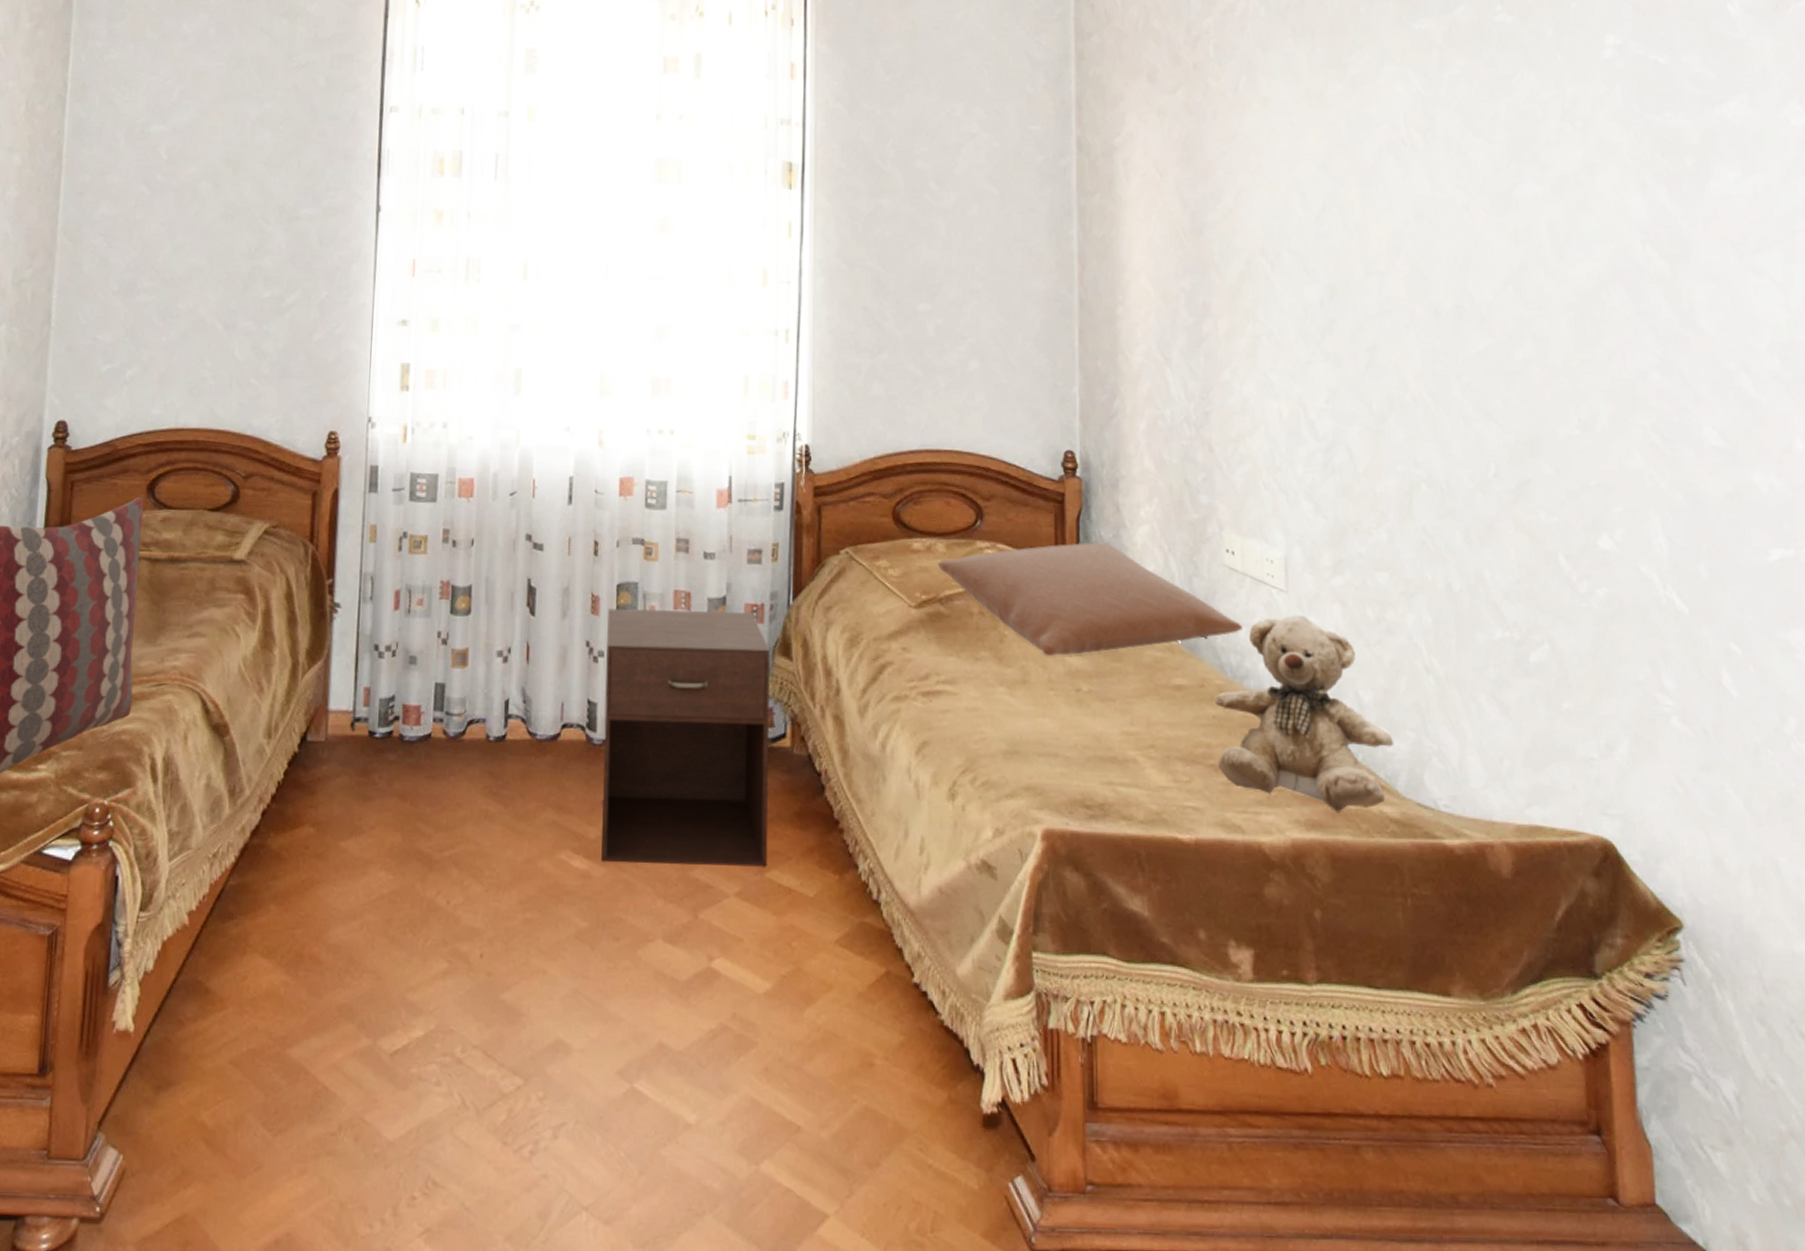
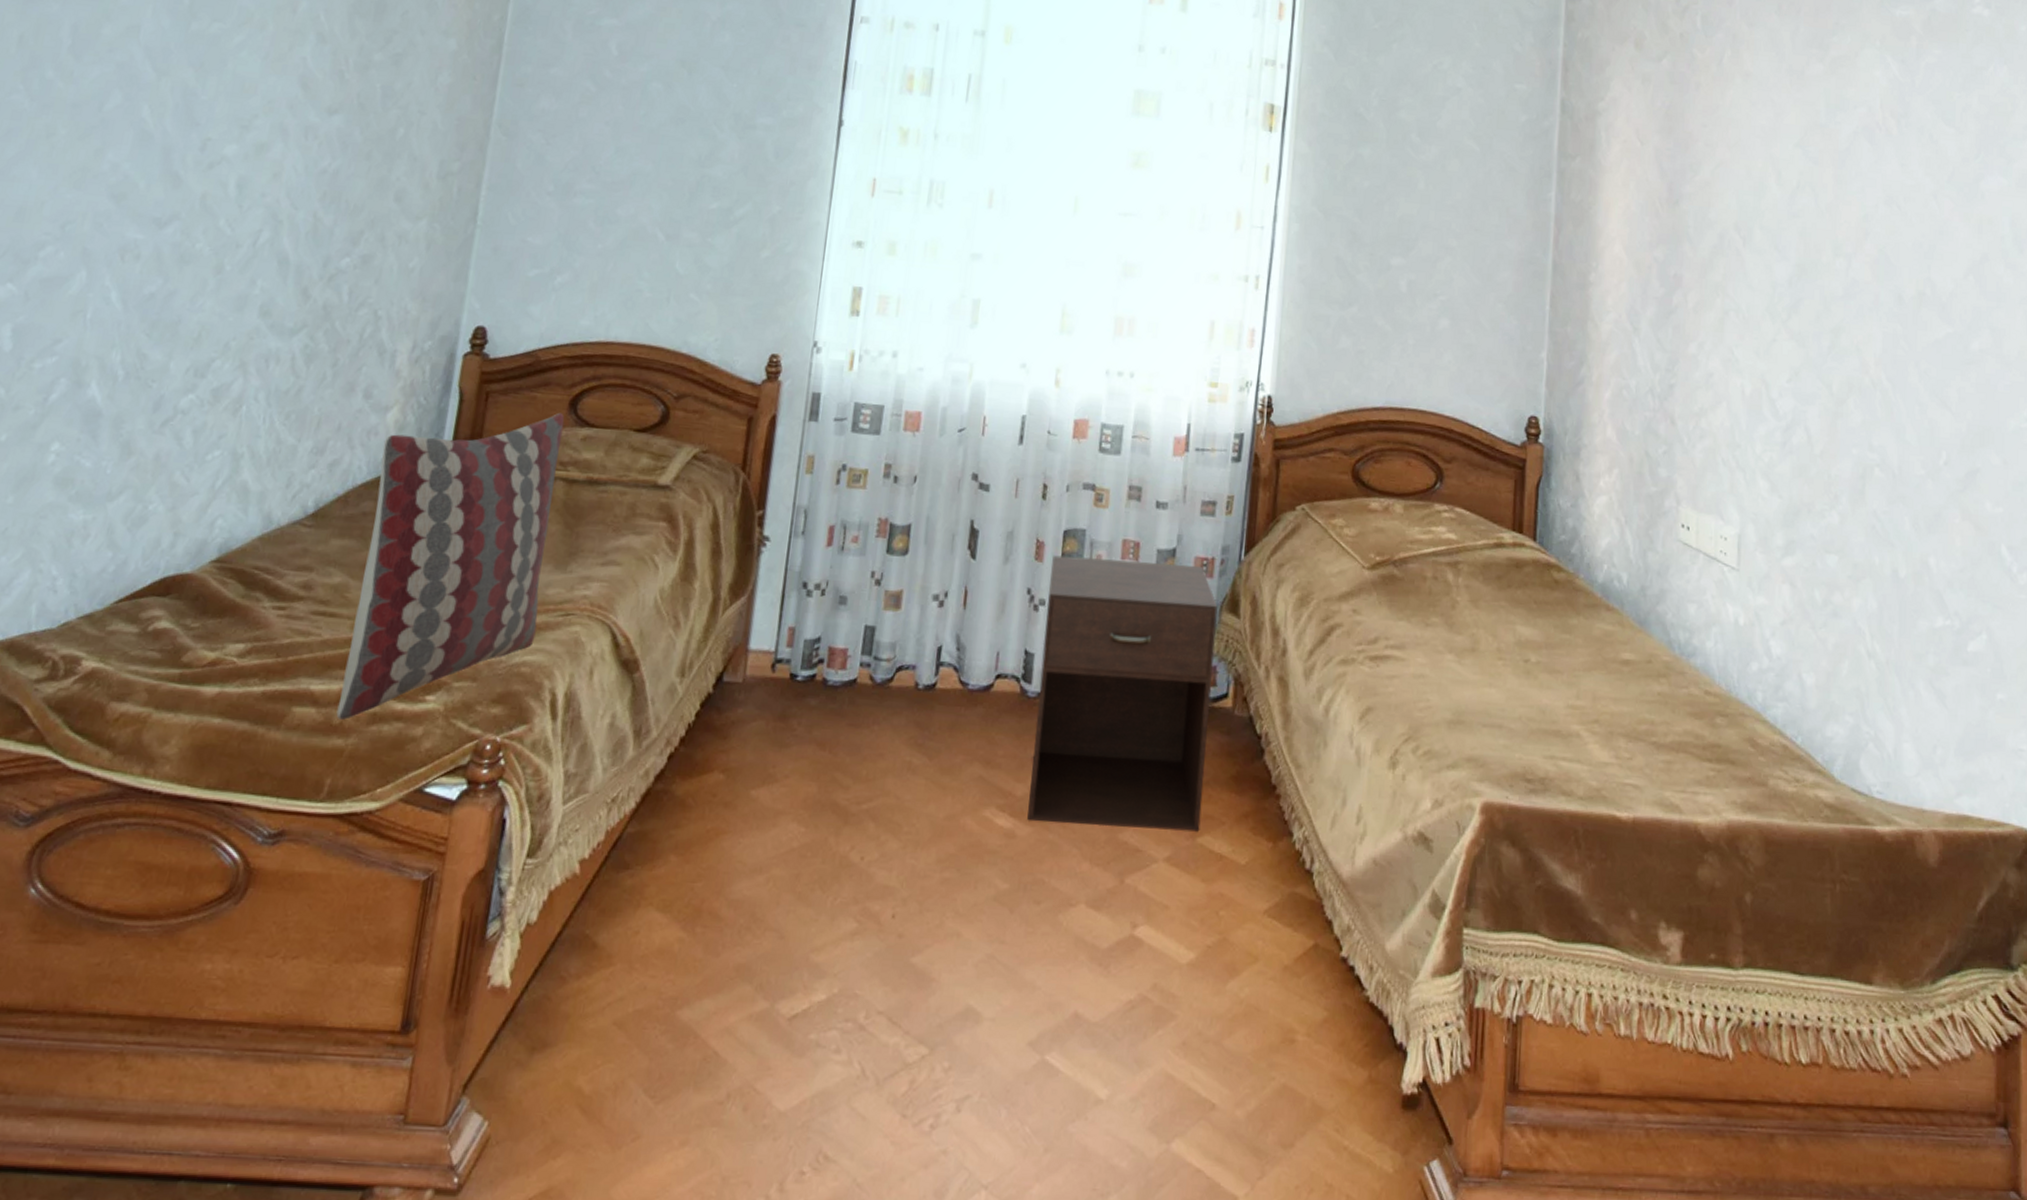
pillow: present [937,542,1243,657] -> none [1393,510,1693,625]
teddy bear: present [1213,615,1394,812] -> none [1659,594,1833,795]

